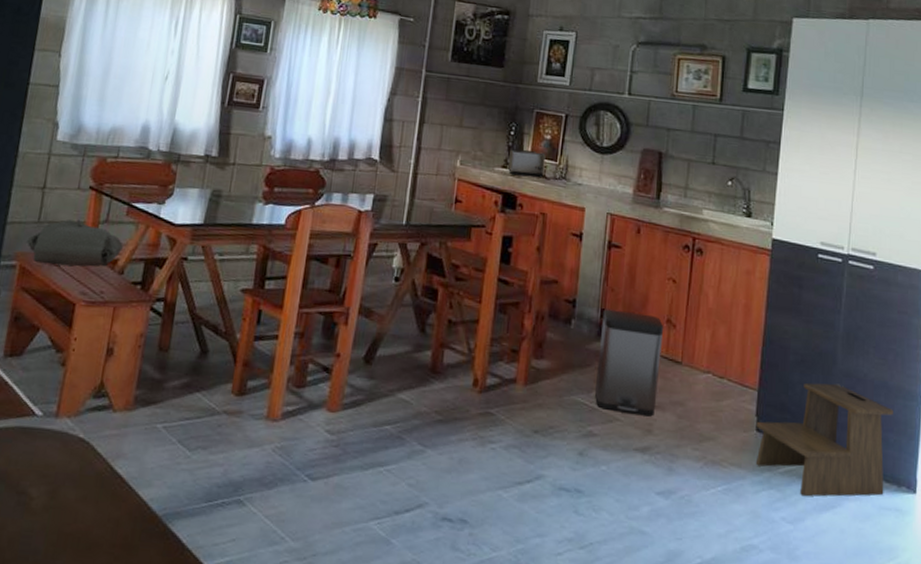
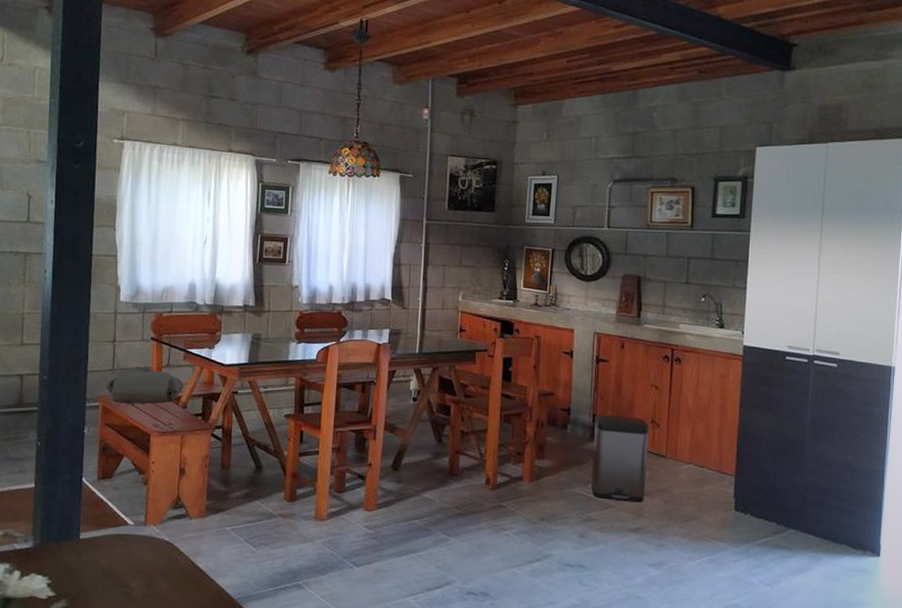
toaster: present [508,148,547,177] -> none [504,282,538,305]
step stool: present [755,382,893,497] -> none [734,467,858,563]

